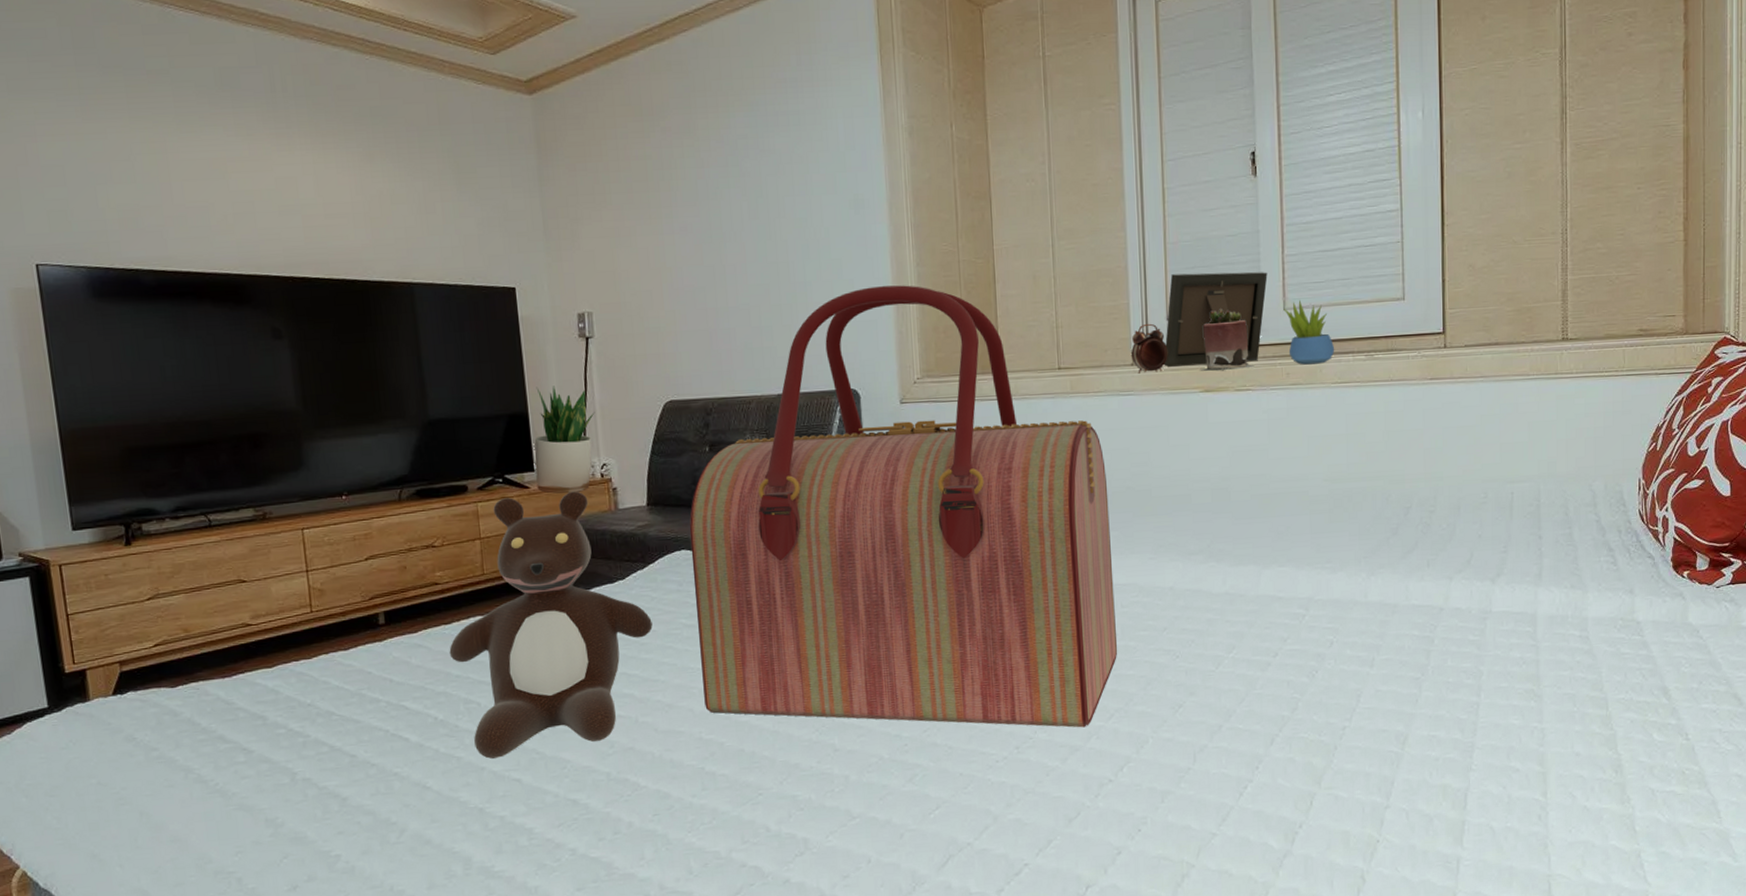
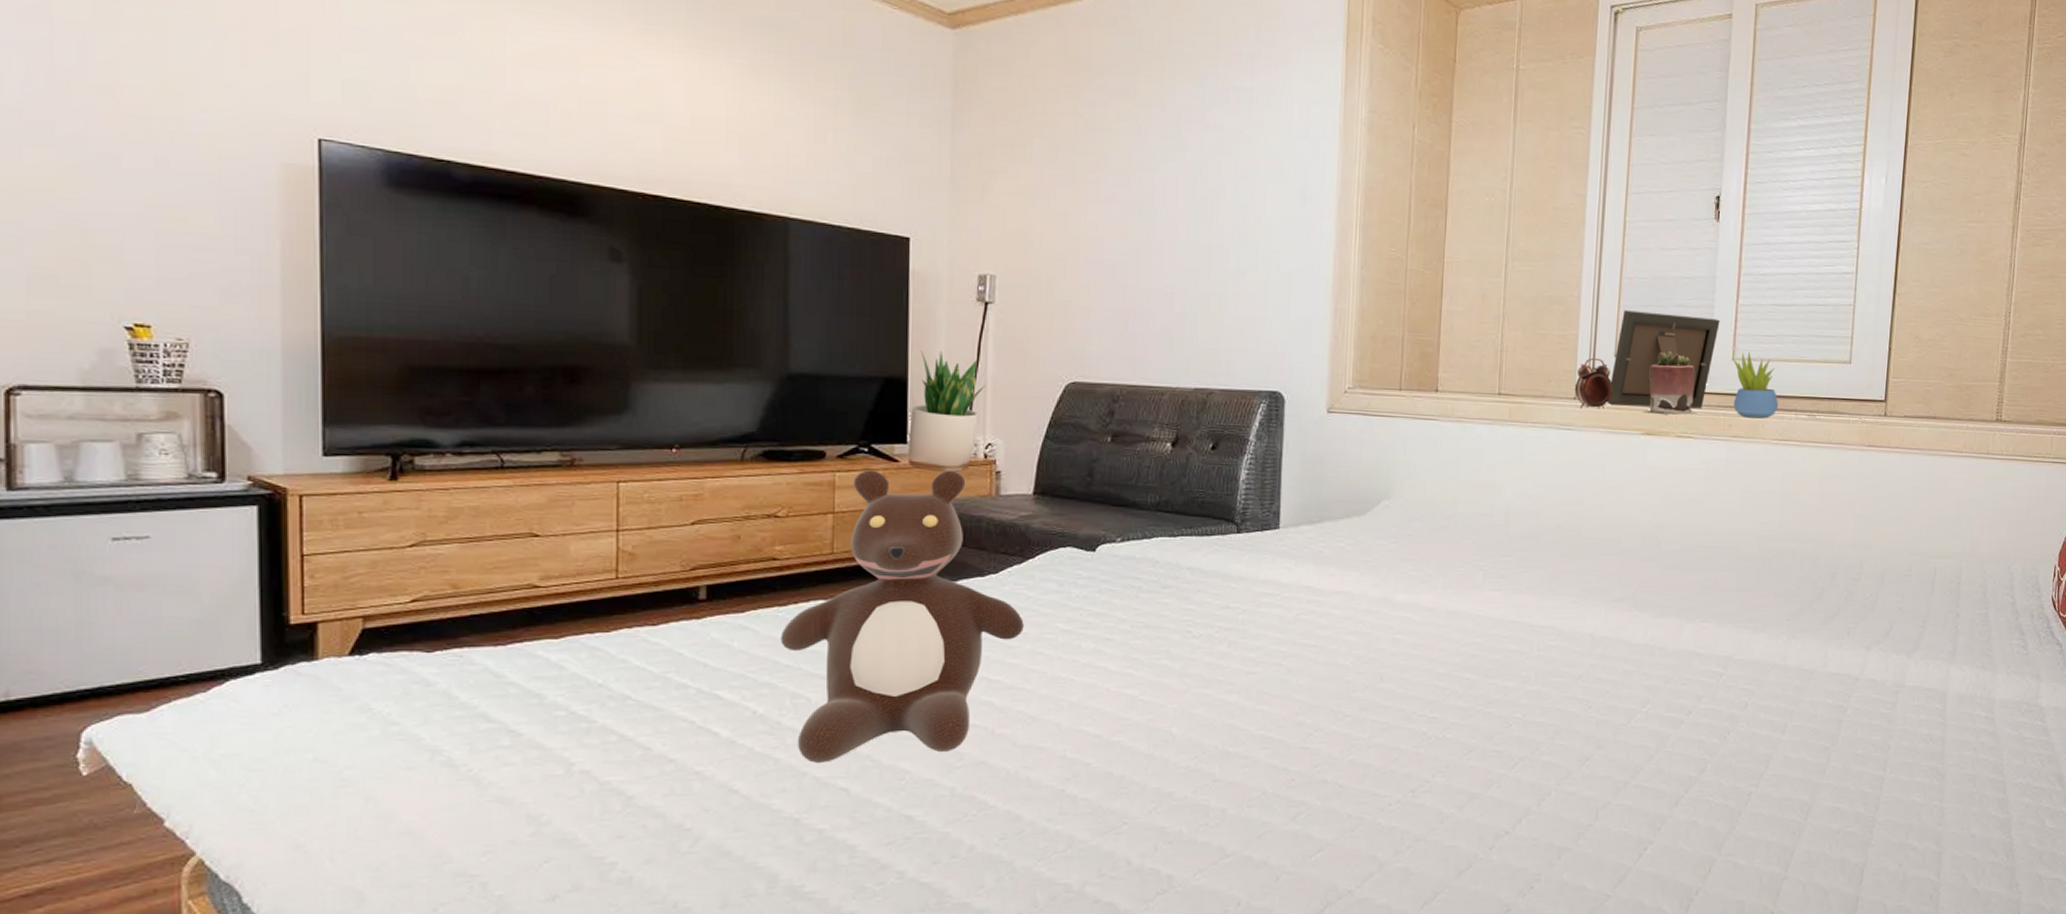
handbag: present [689,285,1118,728] -> none [1073,285,1537,775]

